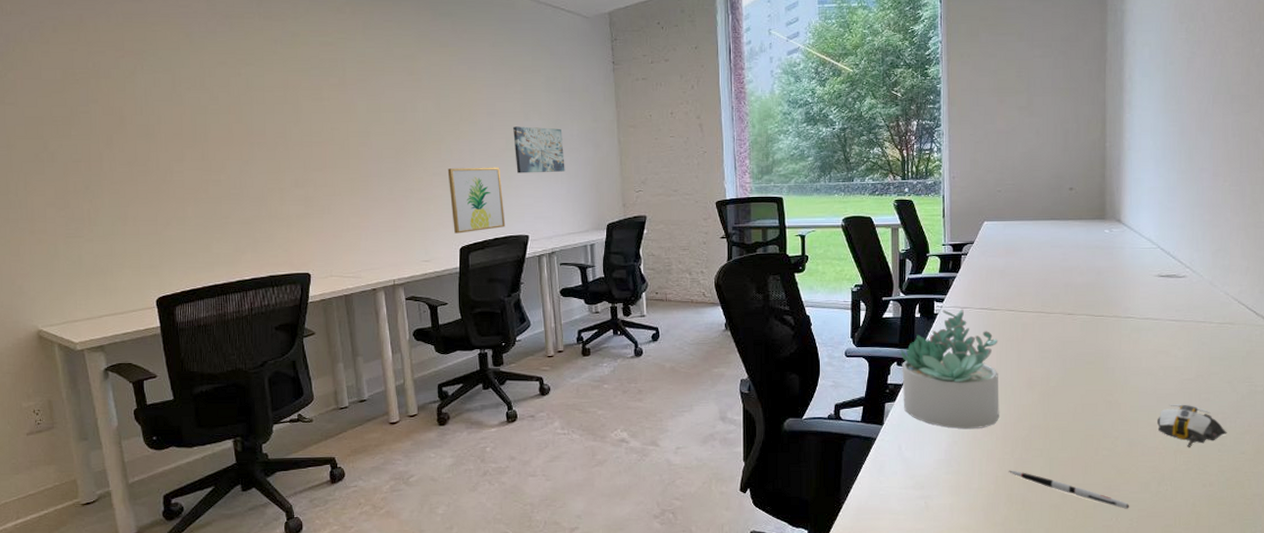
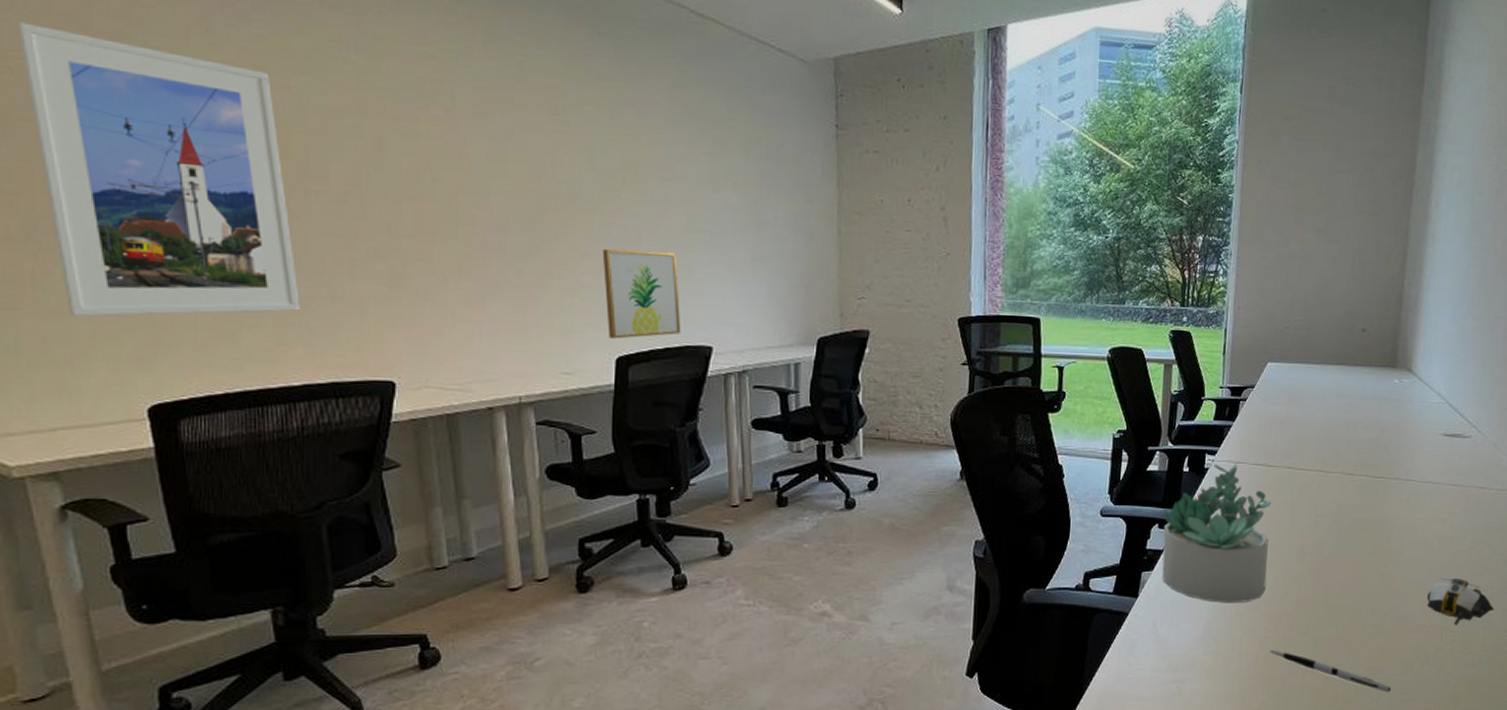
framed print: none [81,50,249,240] -> present [18,22,300,317]
wall art: present [513,126,565,173] -> none [697,199,766,266]

